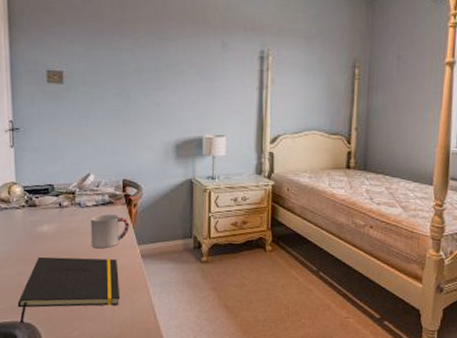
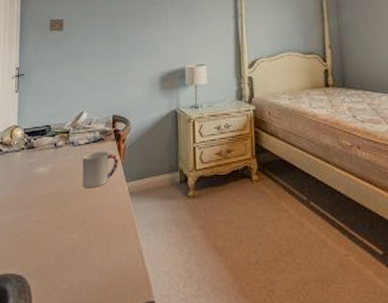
notepad: present [17,256,121,325] -> none [10,198,109,277]

